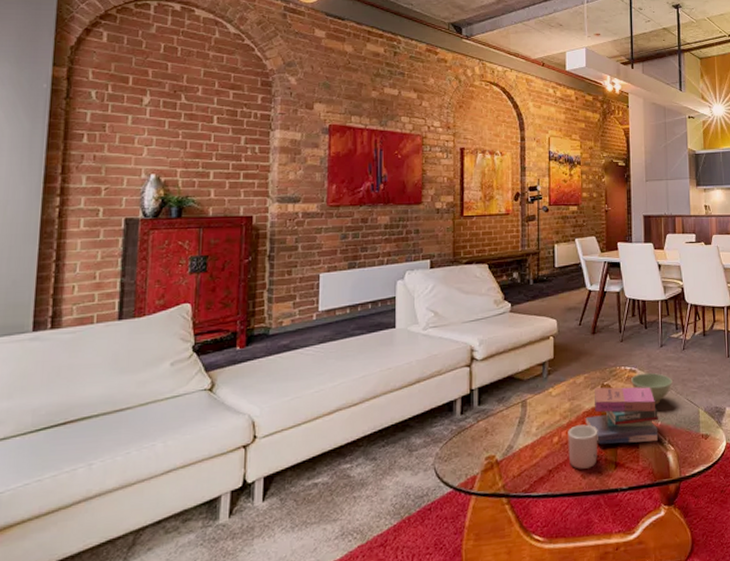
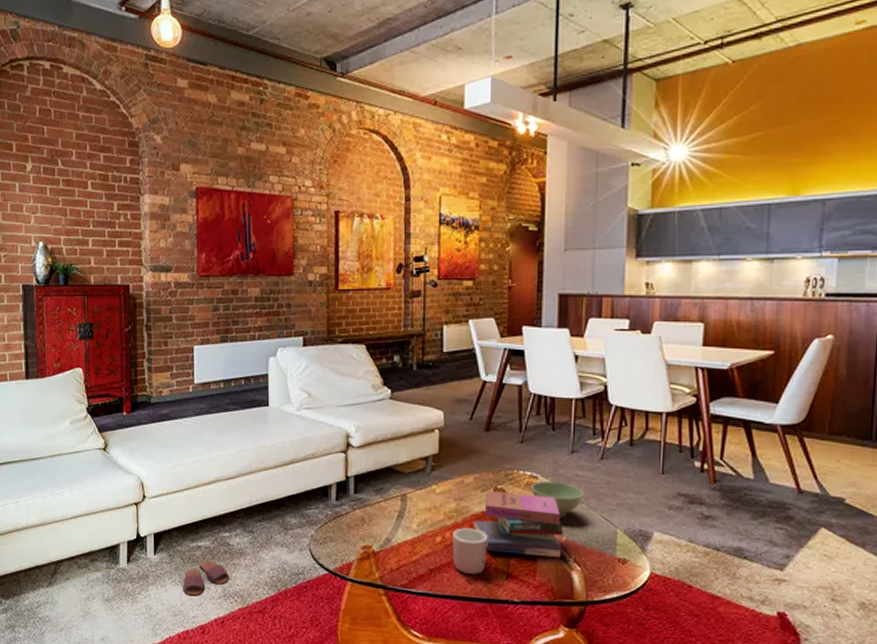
slippers: none [295,497,348,542] -> present [183,560,229,596]

